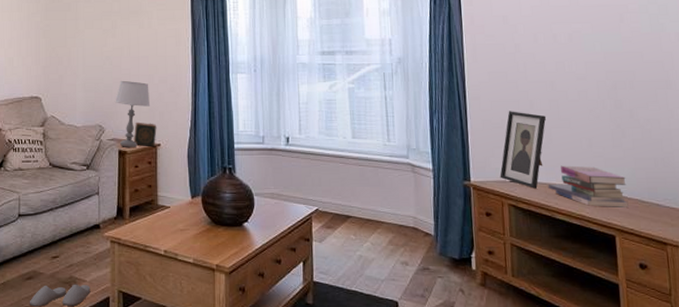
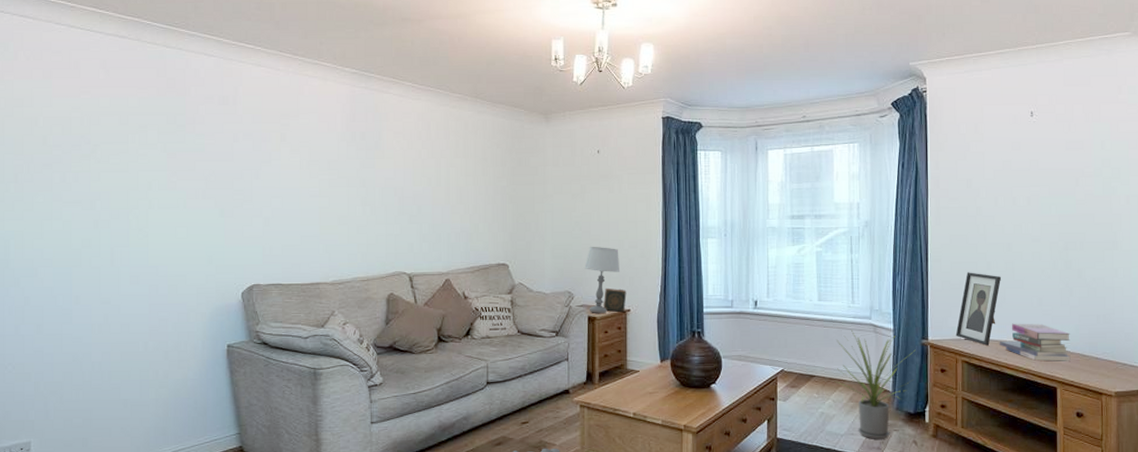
house plant: none [373,169,458,286] -> present [835,330,916,439]

